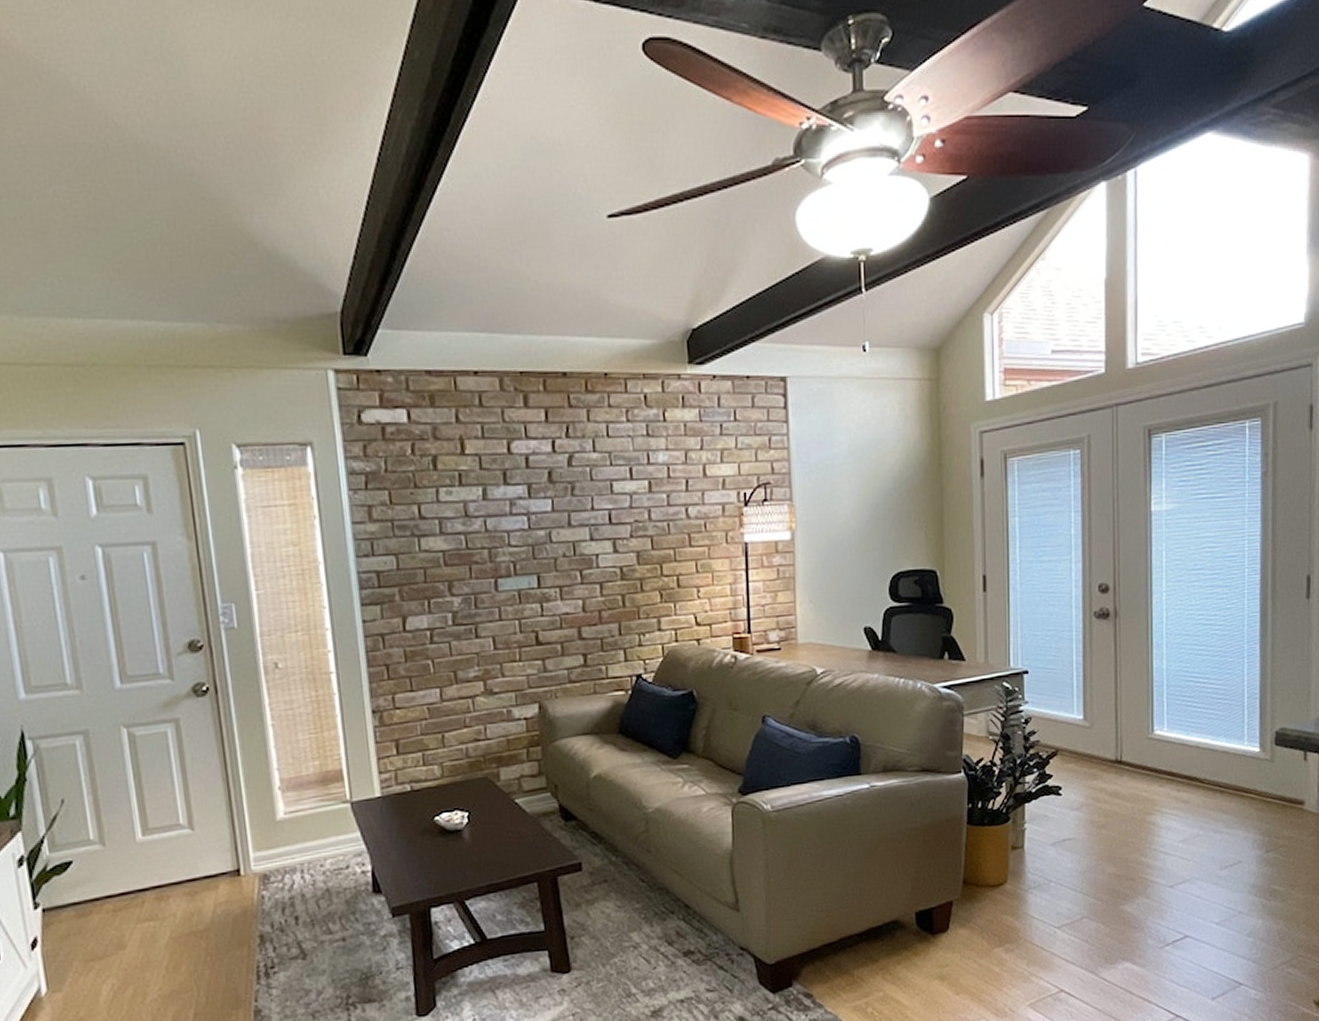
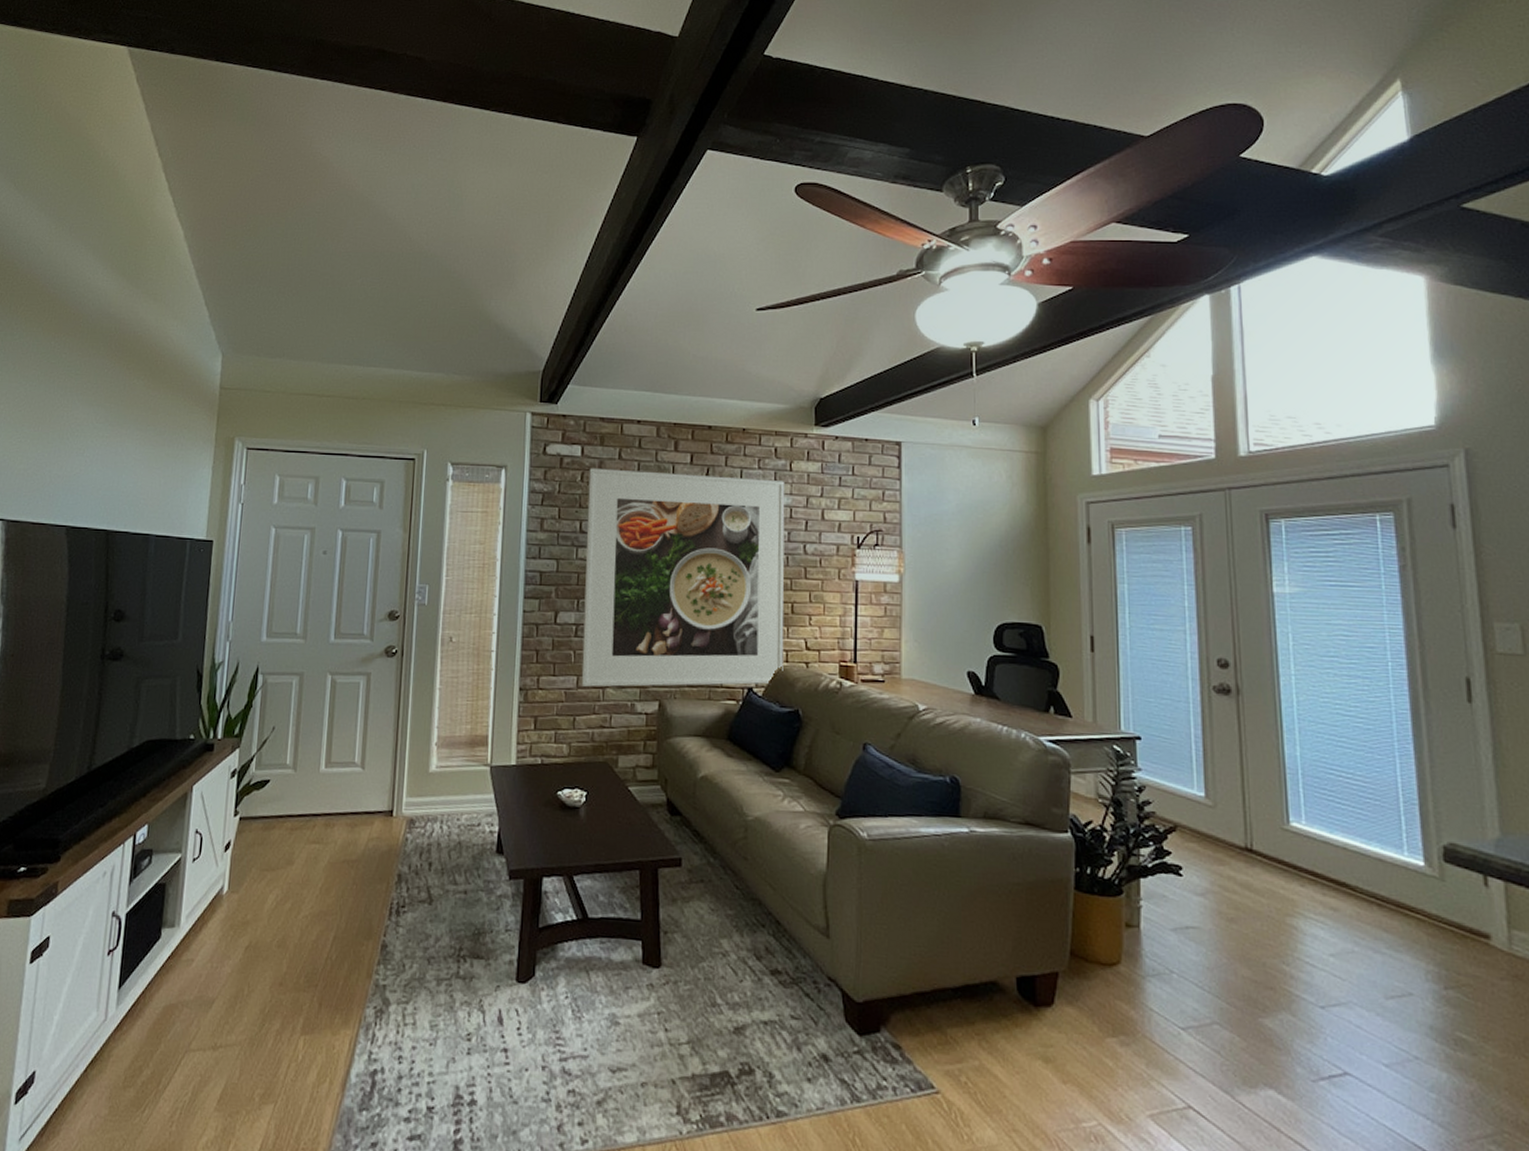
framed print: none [420,433,673,699] -> present [581,468,785,687]

